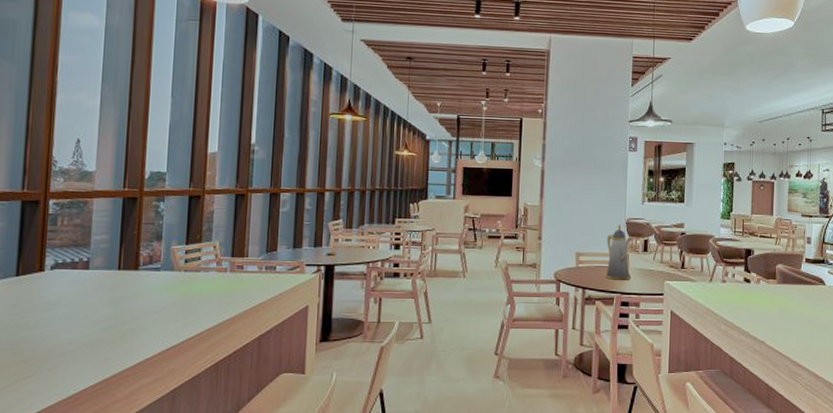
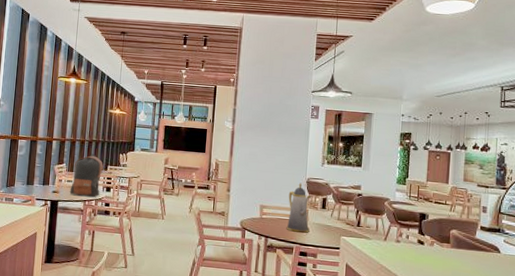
backpack: none [348,205,391,258] -> present [69,153,104,198]

